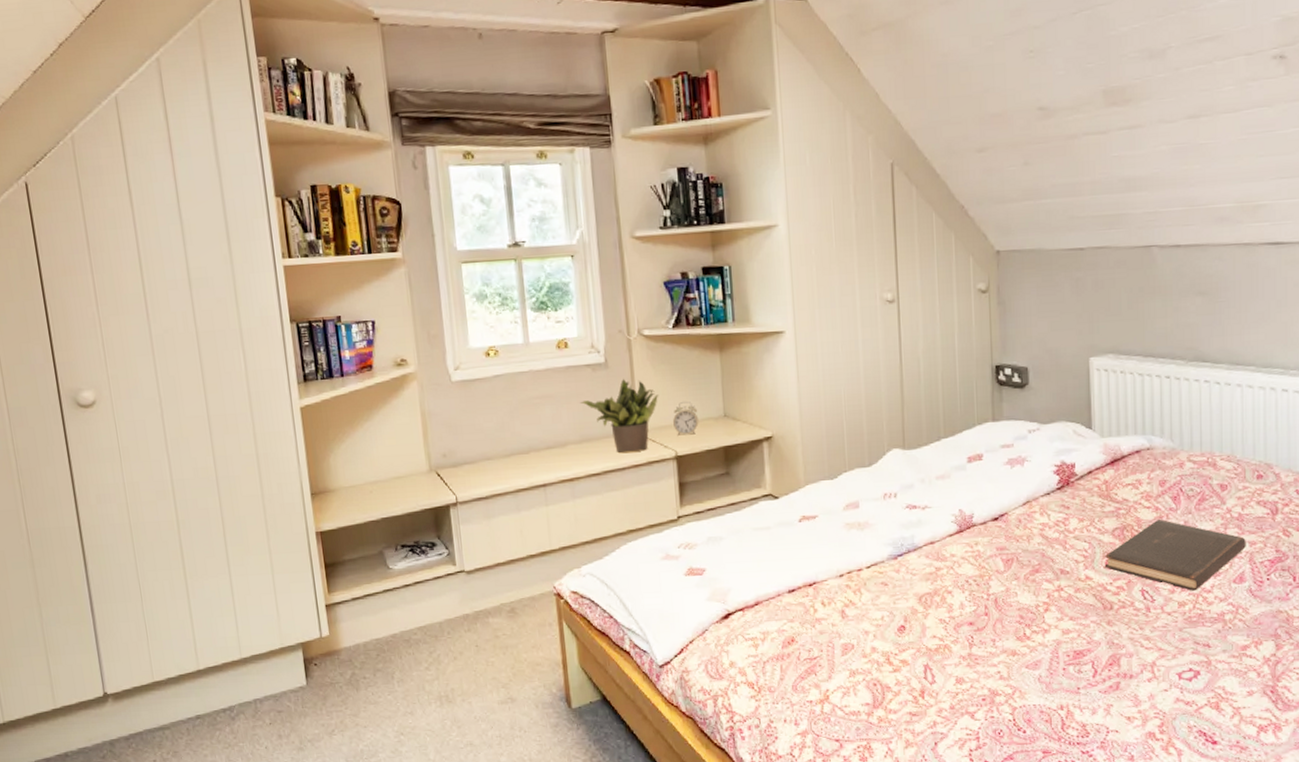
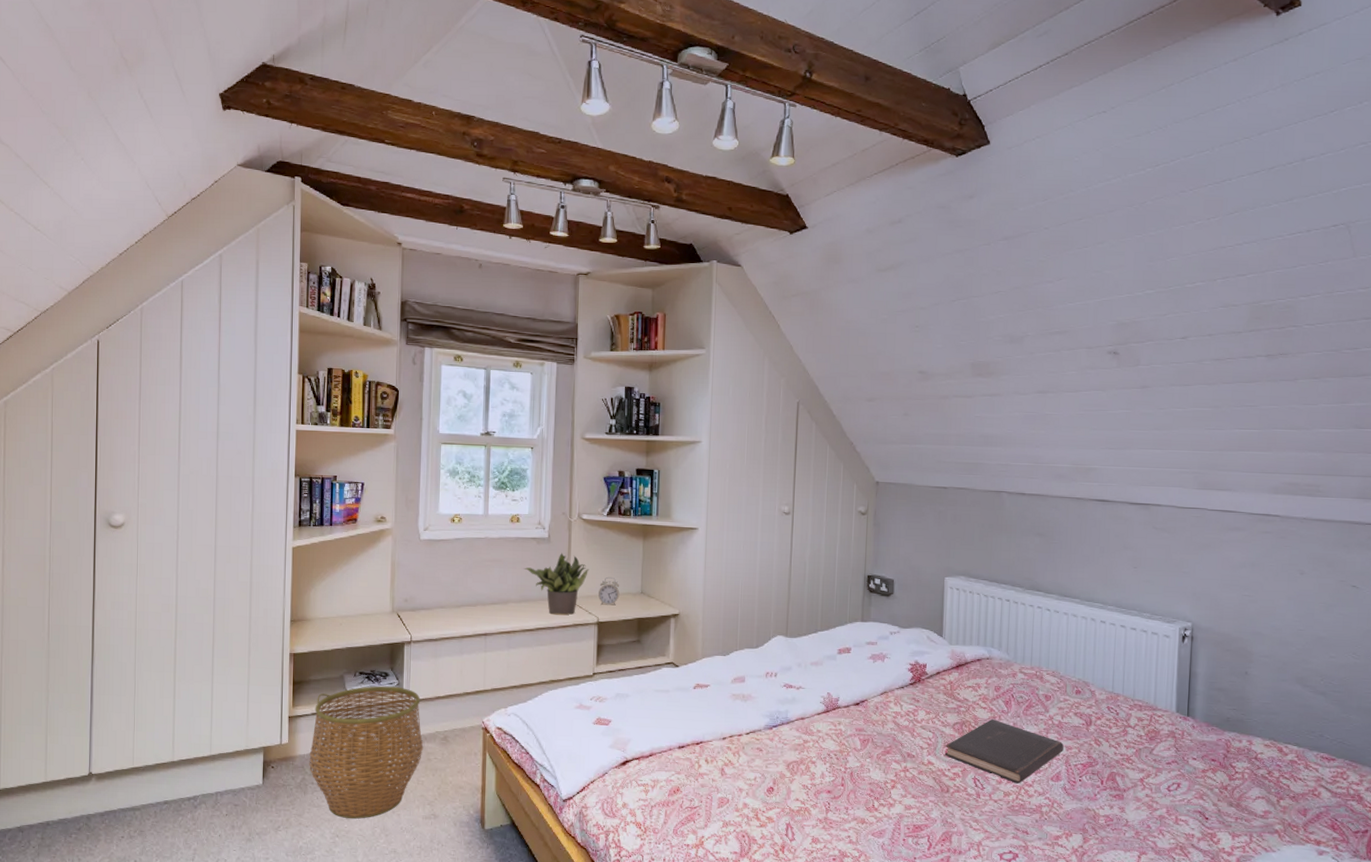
basket: none [354,557,489,713] -> present [309,685,424,819]

